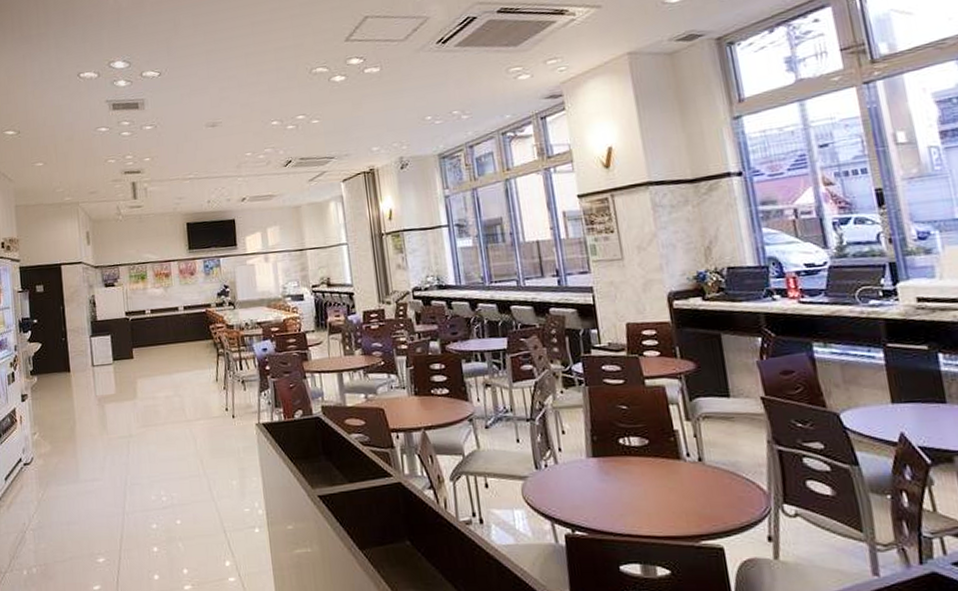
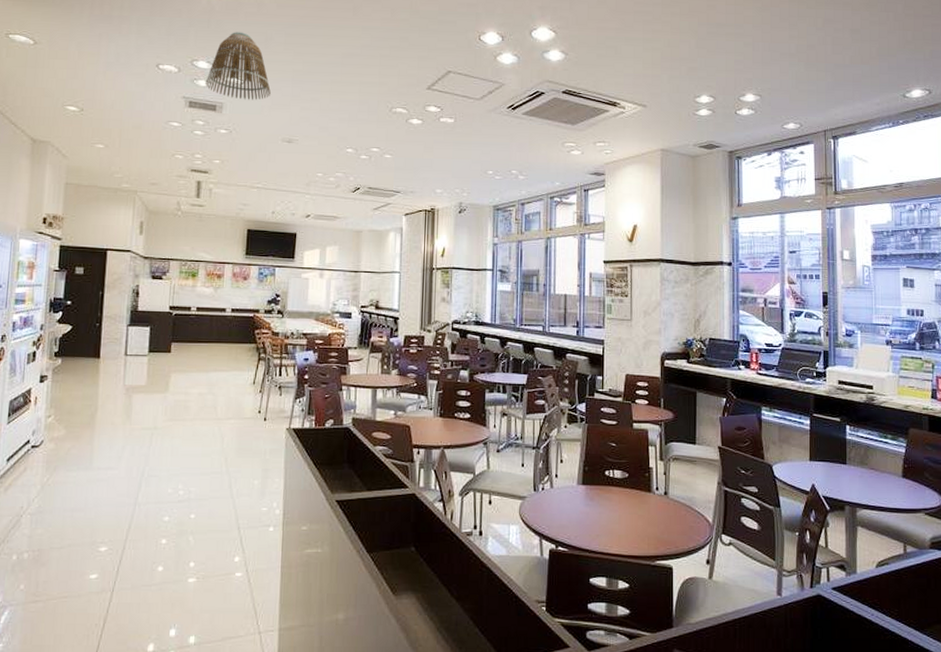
lamp shade: none [124,23,188,93] -> present [205,32,271,100]

